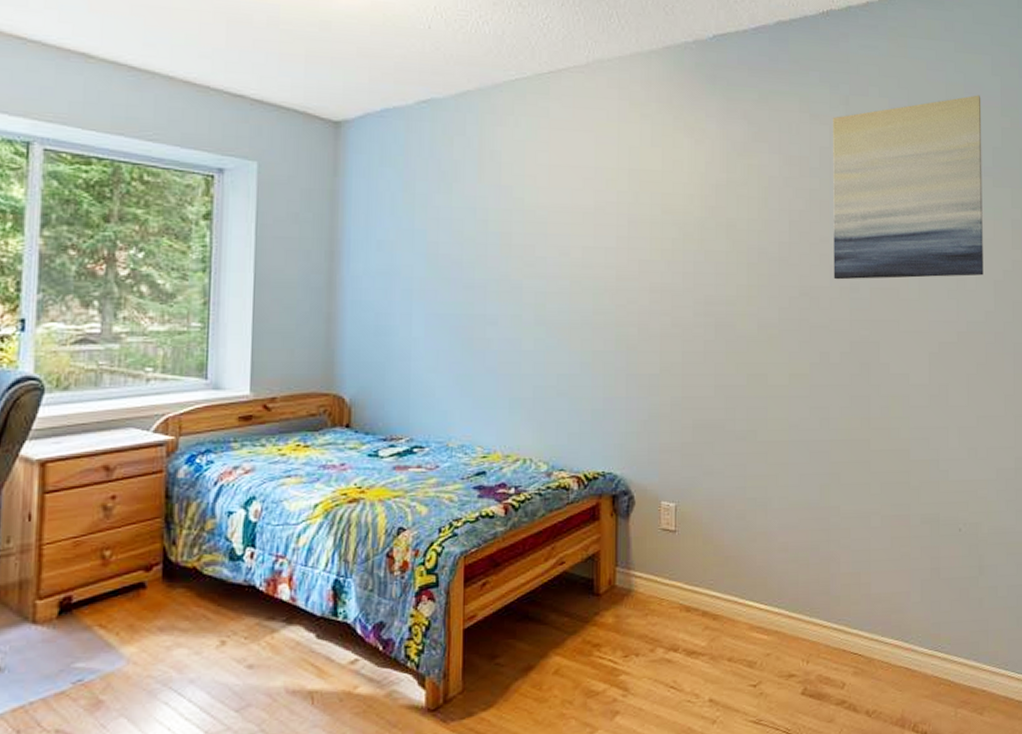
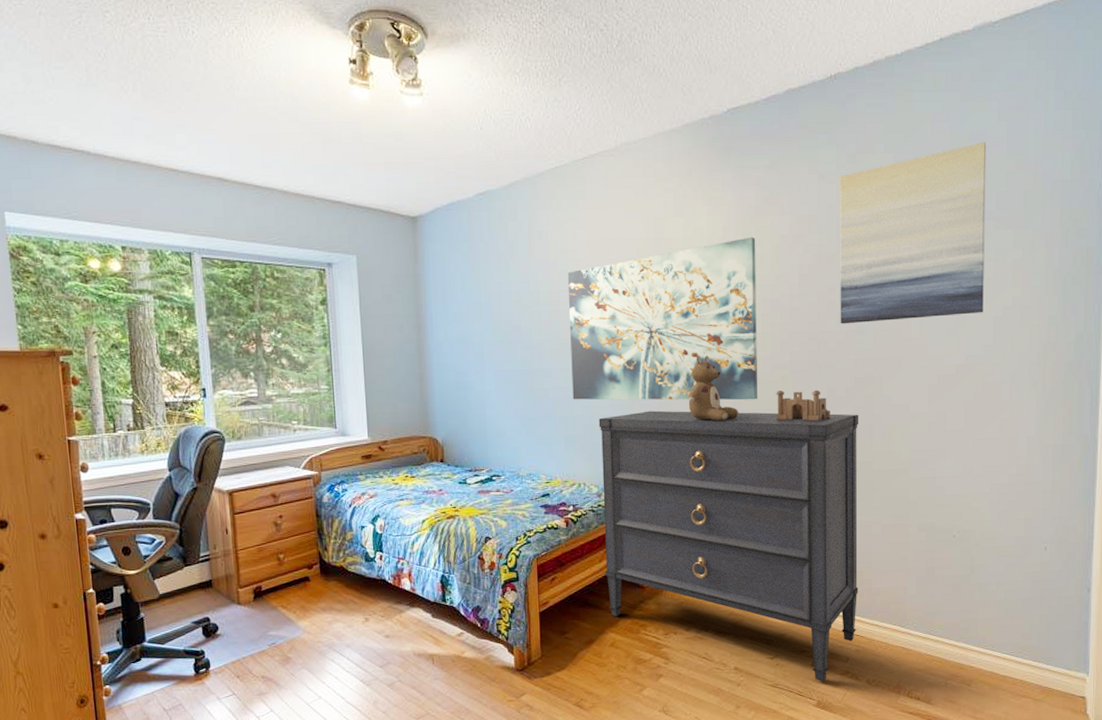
wall art: none [522,175,742,362] -> present [567,237,757,400]
dresser: none [552,371,856,715] -> present [598,410,859,682]
stuffed bear: none [661,307,720,386] -> present [688,355,739,421]
toy castle: none [762,353,823,390] -> present [776,389,831,421]

